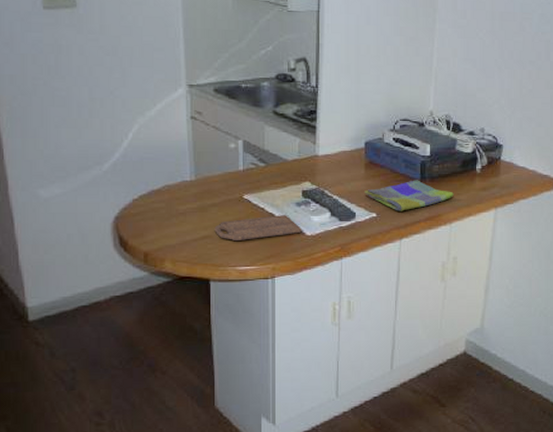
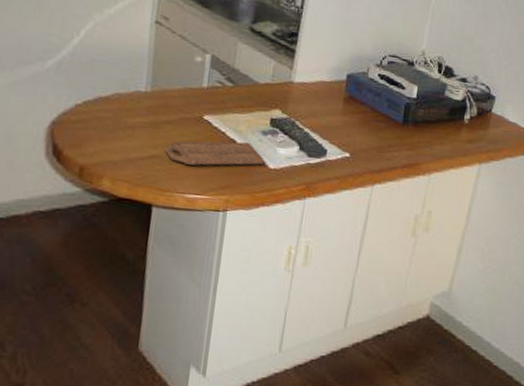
dish towel: present [364,180,454,211] -> none [339,122,437,155]

